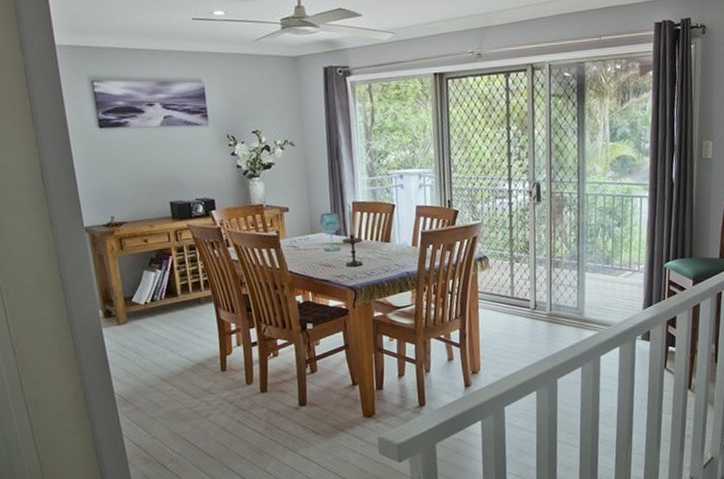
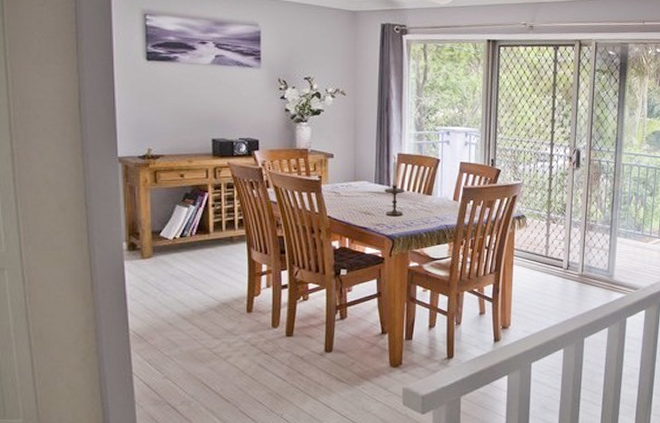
wine glass: present [319,212,341,252] -> none [363,162,384,200]

